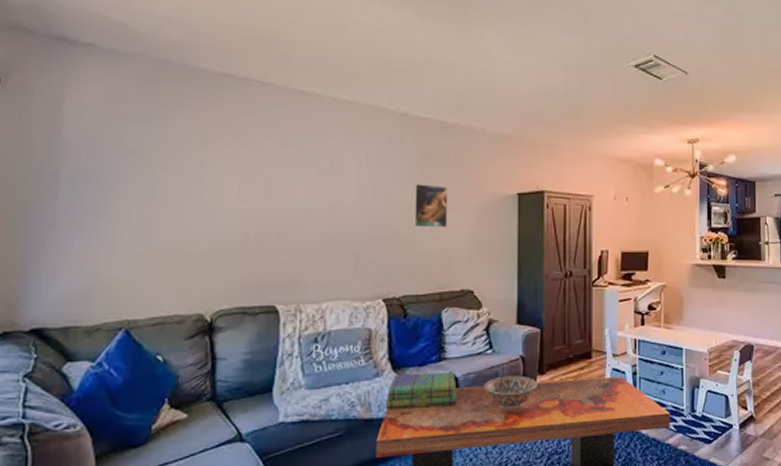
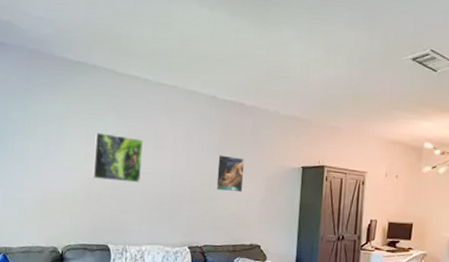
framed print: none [250,162,316,224] -> present [93,132,143,183]

